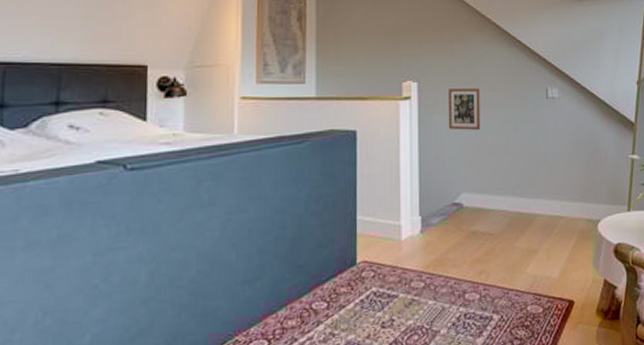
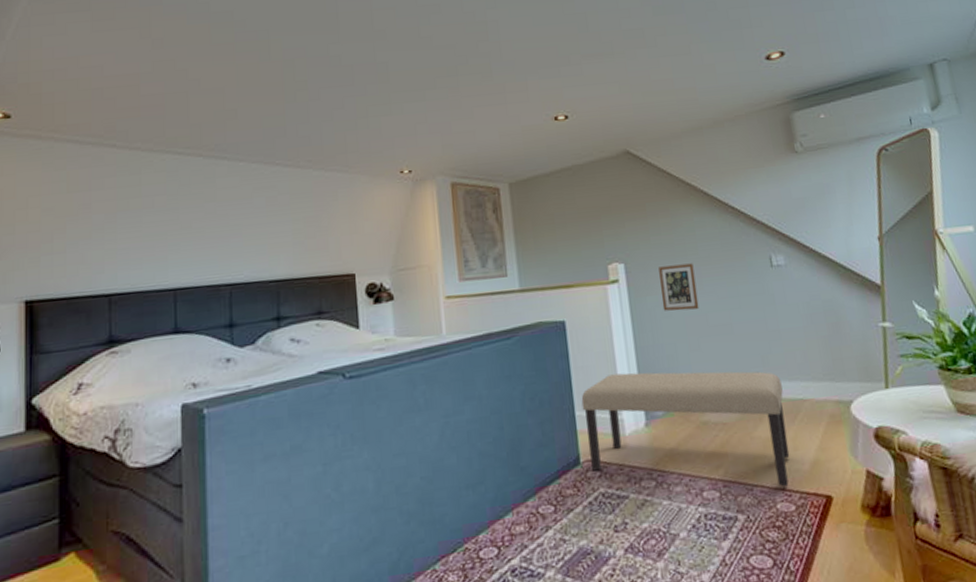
bench: none [364,183,544,292] -> present [581,371,790,487]

